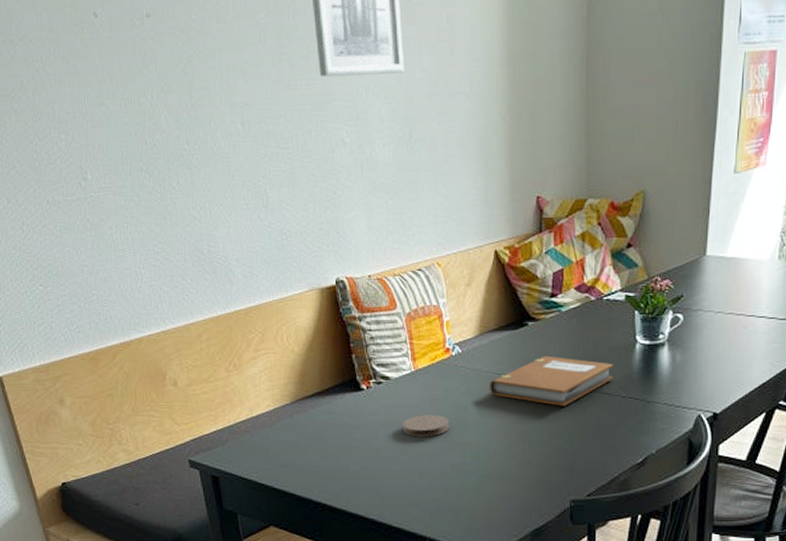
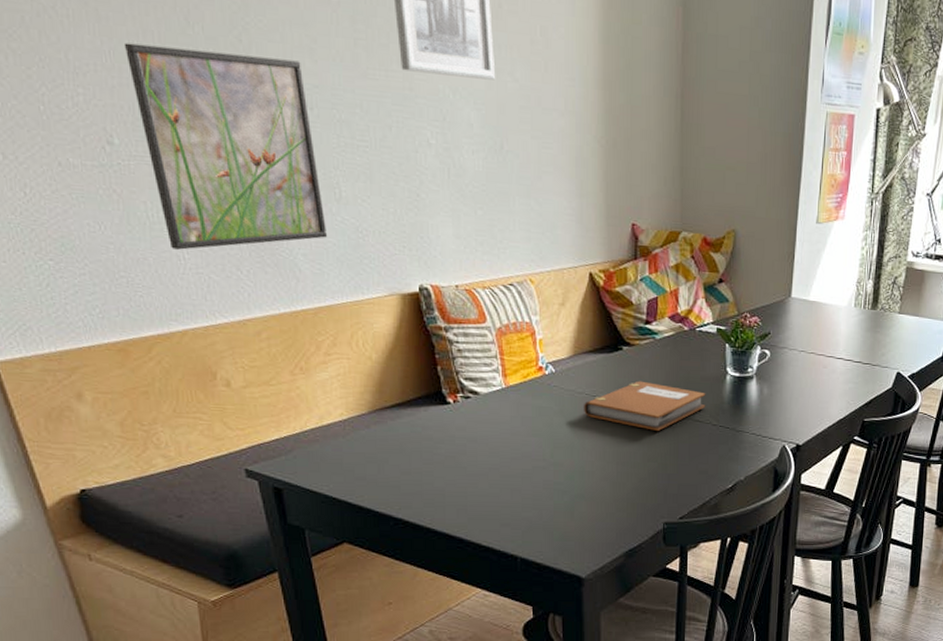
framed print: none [95,83,256,266] -> present [123,42,327,250]
coaster: present [403,415,450,437] -> none [492,432,543,455]

